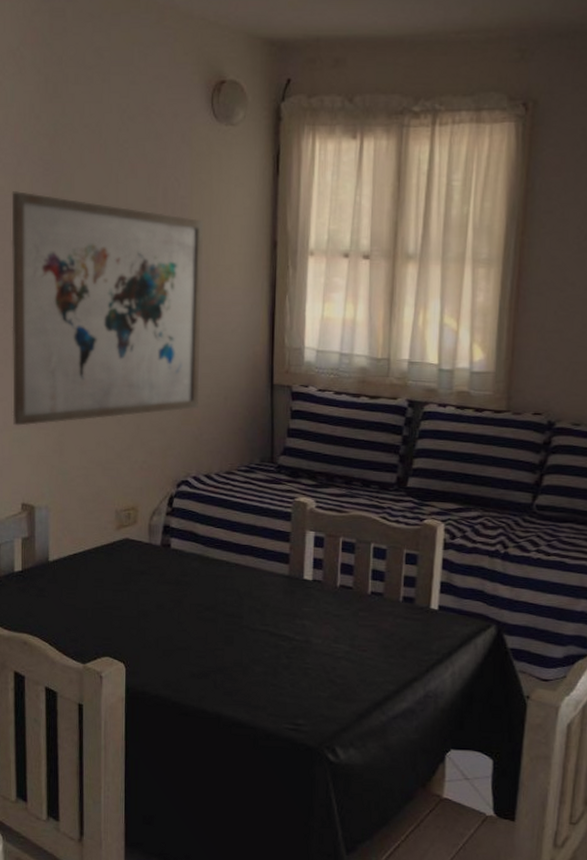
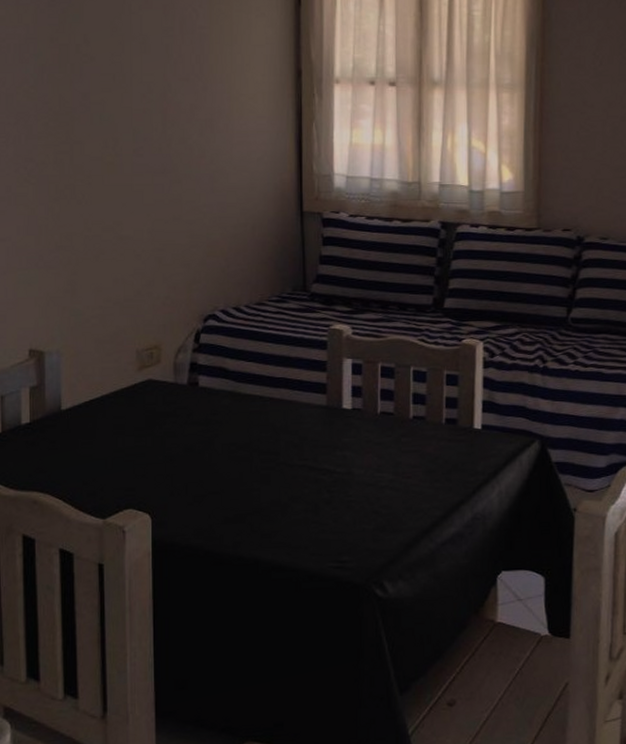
wall art: present [11,191,204,426] -> none [13,22,225,267]

